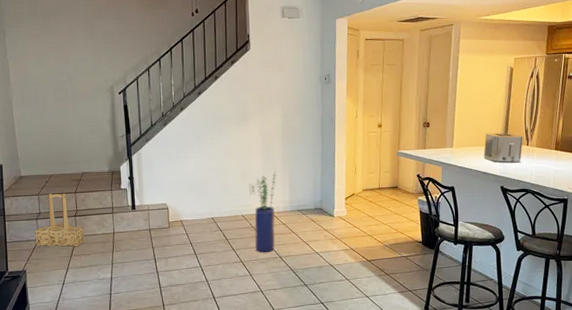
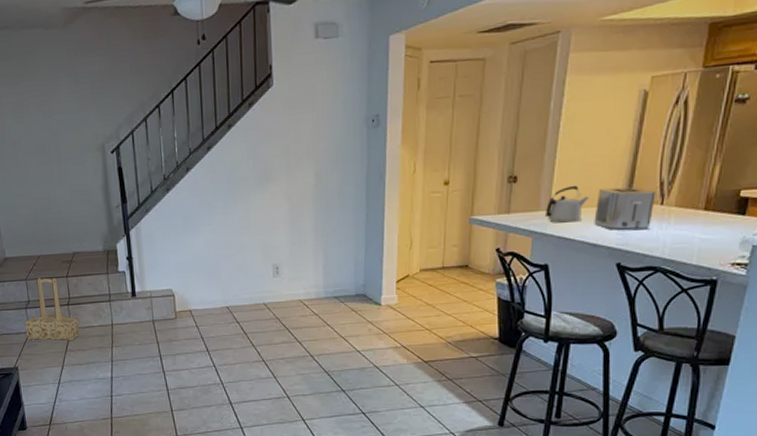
vase: present [255,172,277,252] -> none [279,247,308,350]
kettle: none [449,130,480,157] -> present [544,185,590,223]

